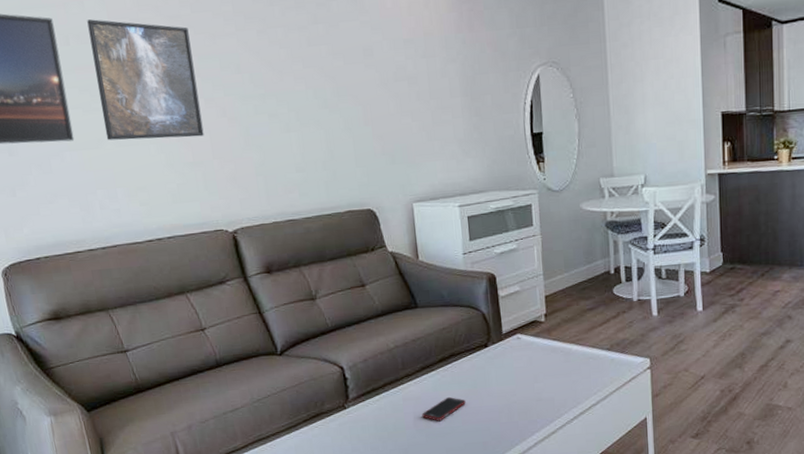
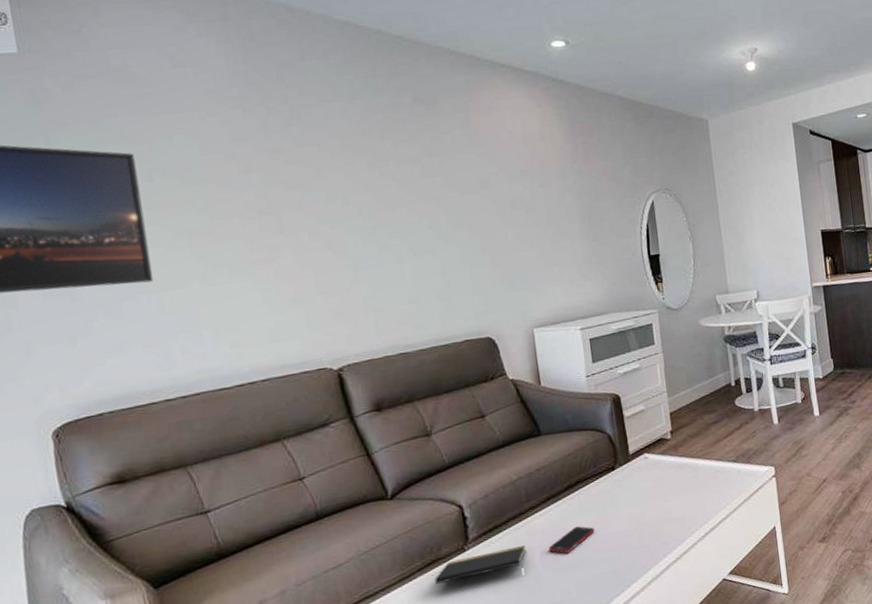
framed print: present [87,19,204,141] -> none [175,154,307,280]
notepad: none [318,409,401,435] -> present [434,545,527,584]

